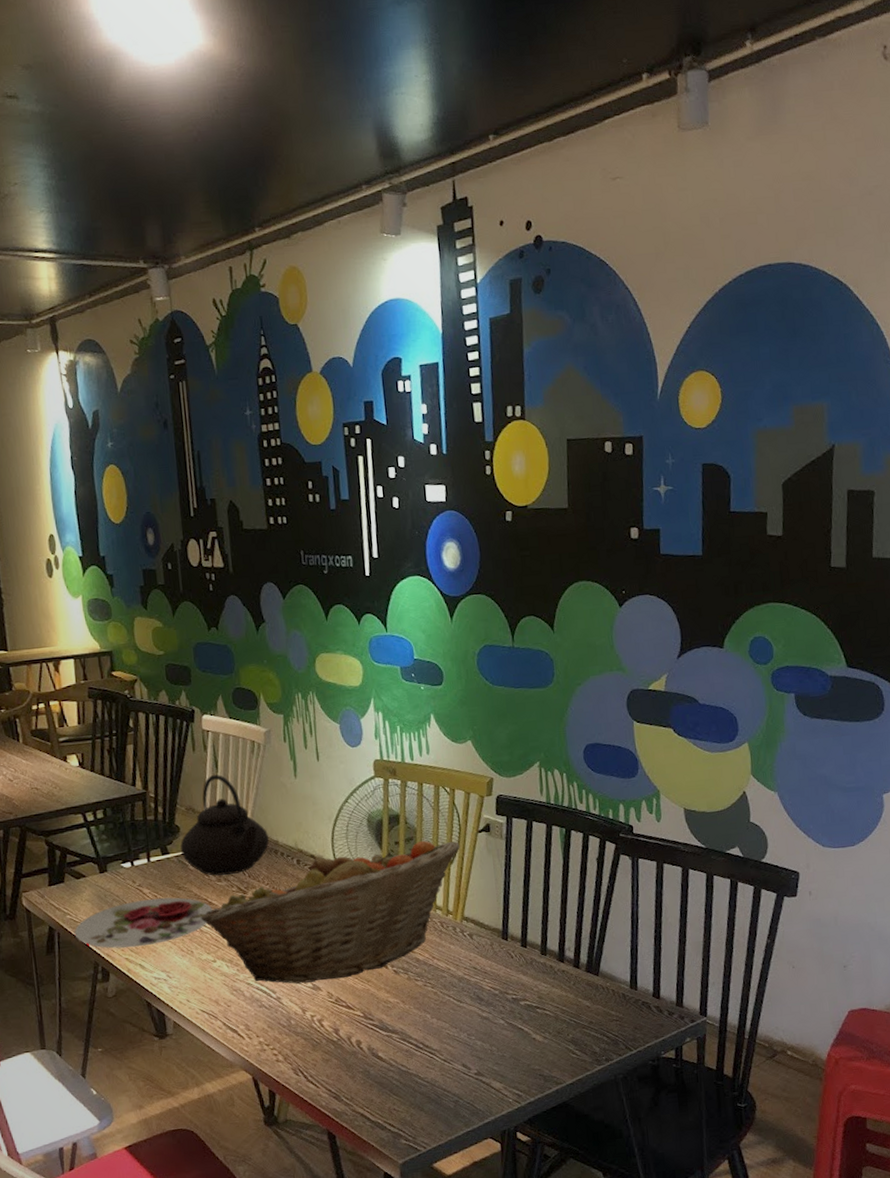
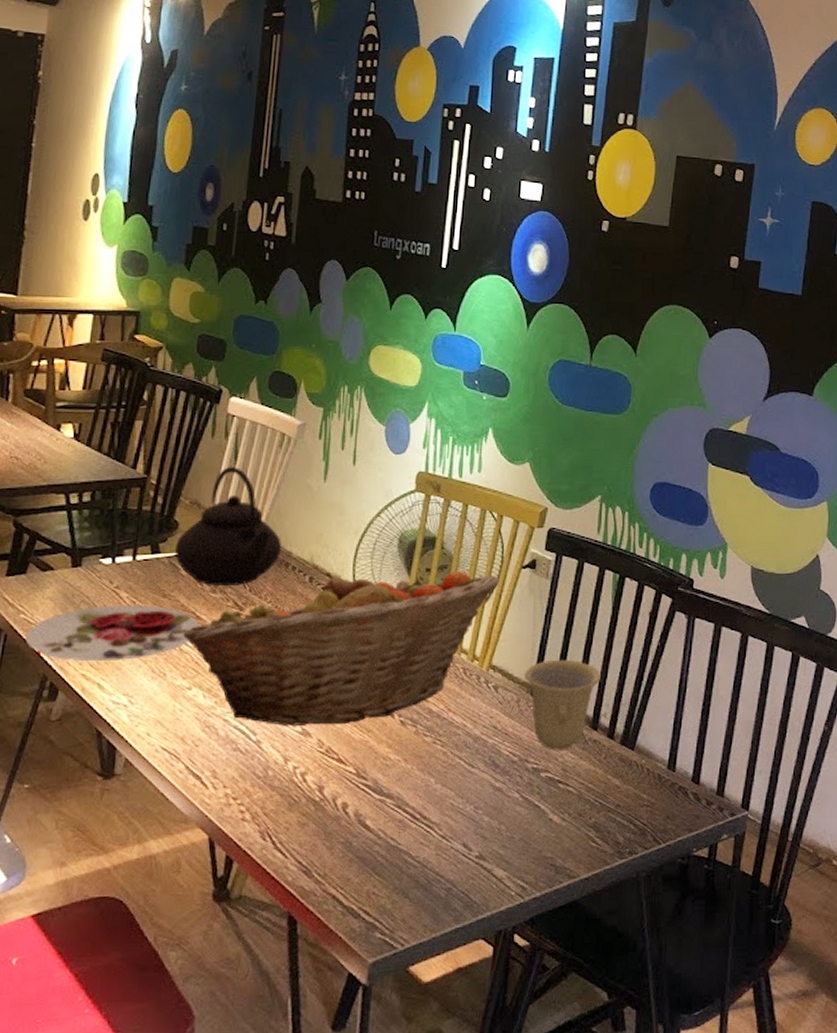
cup: none [494,905,561,983] -> present [525,659,601,751]

